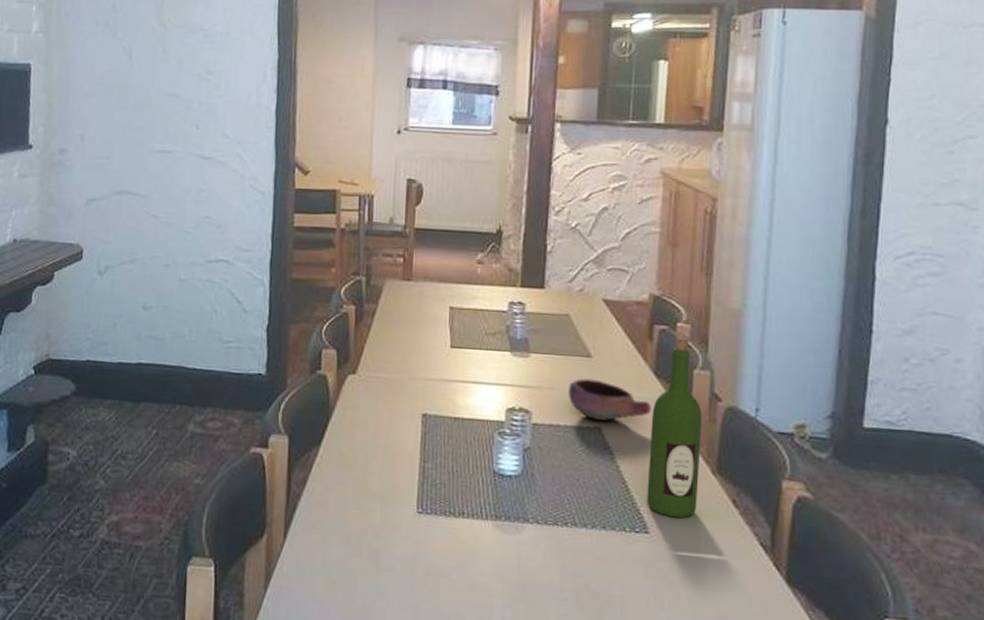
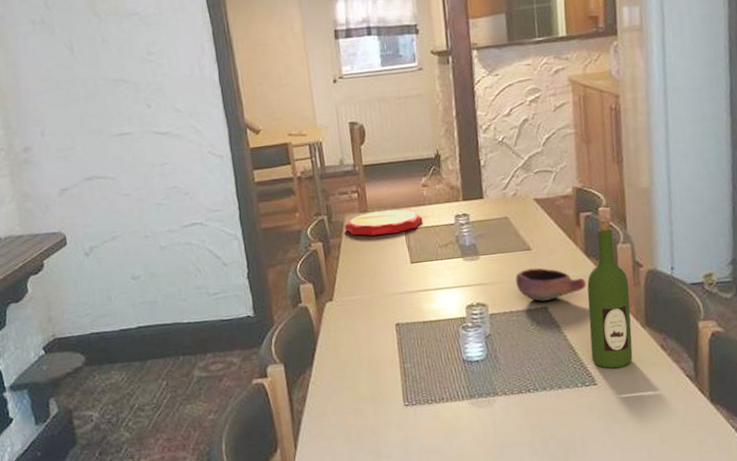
plate: none [383,282,472,311] -> present [344,210,423,236]

